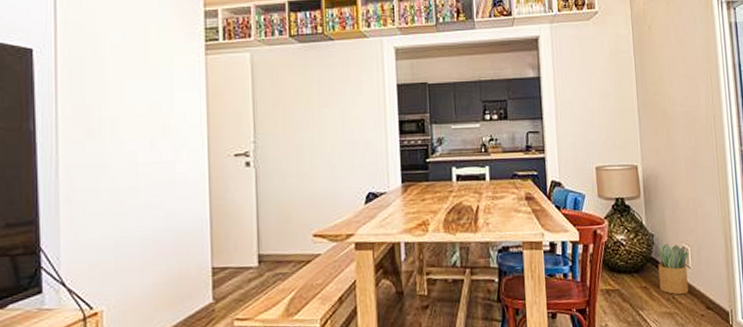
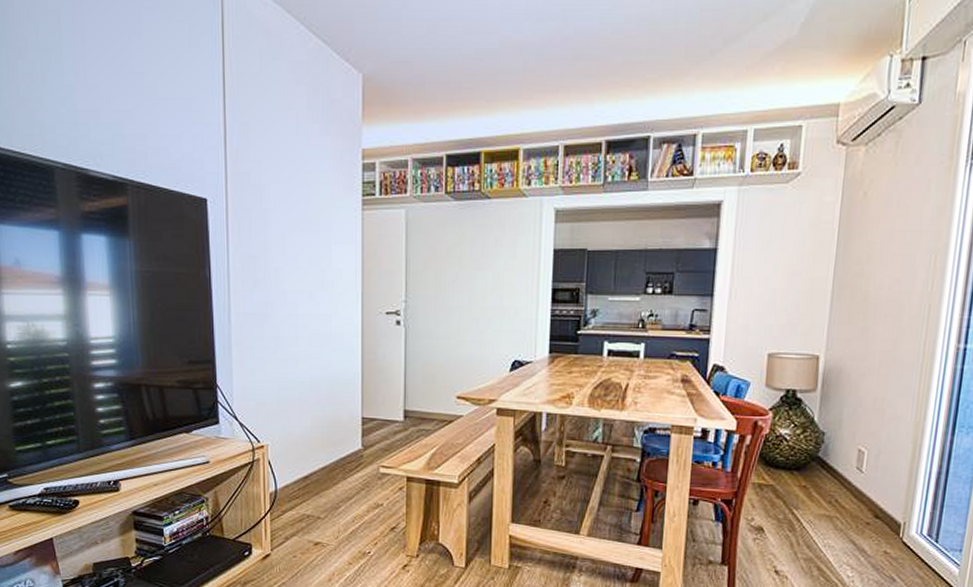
potted plant: present [656,243,689,295] -> none [821,443,865,500]

